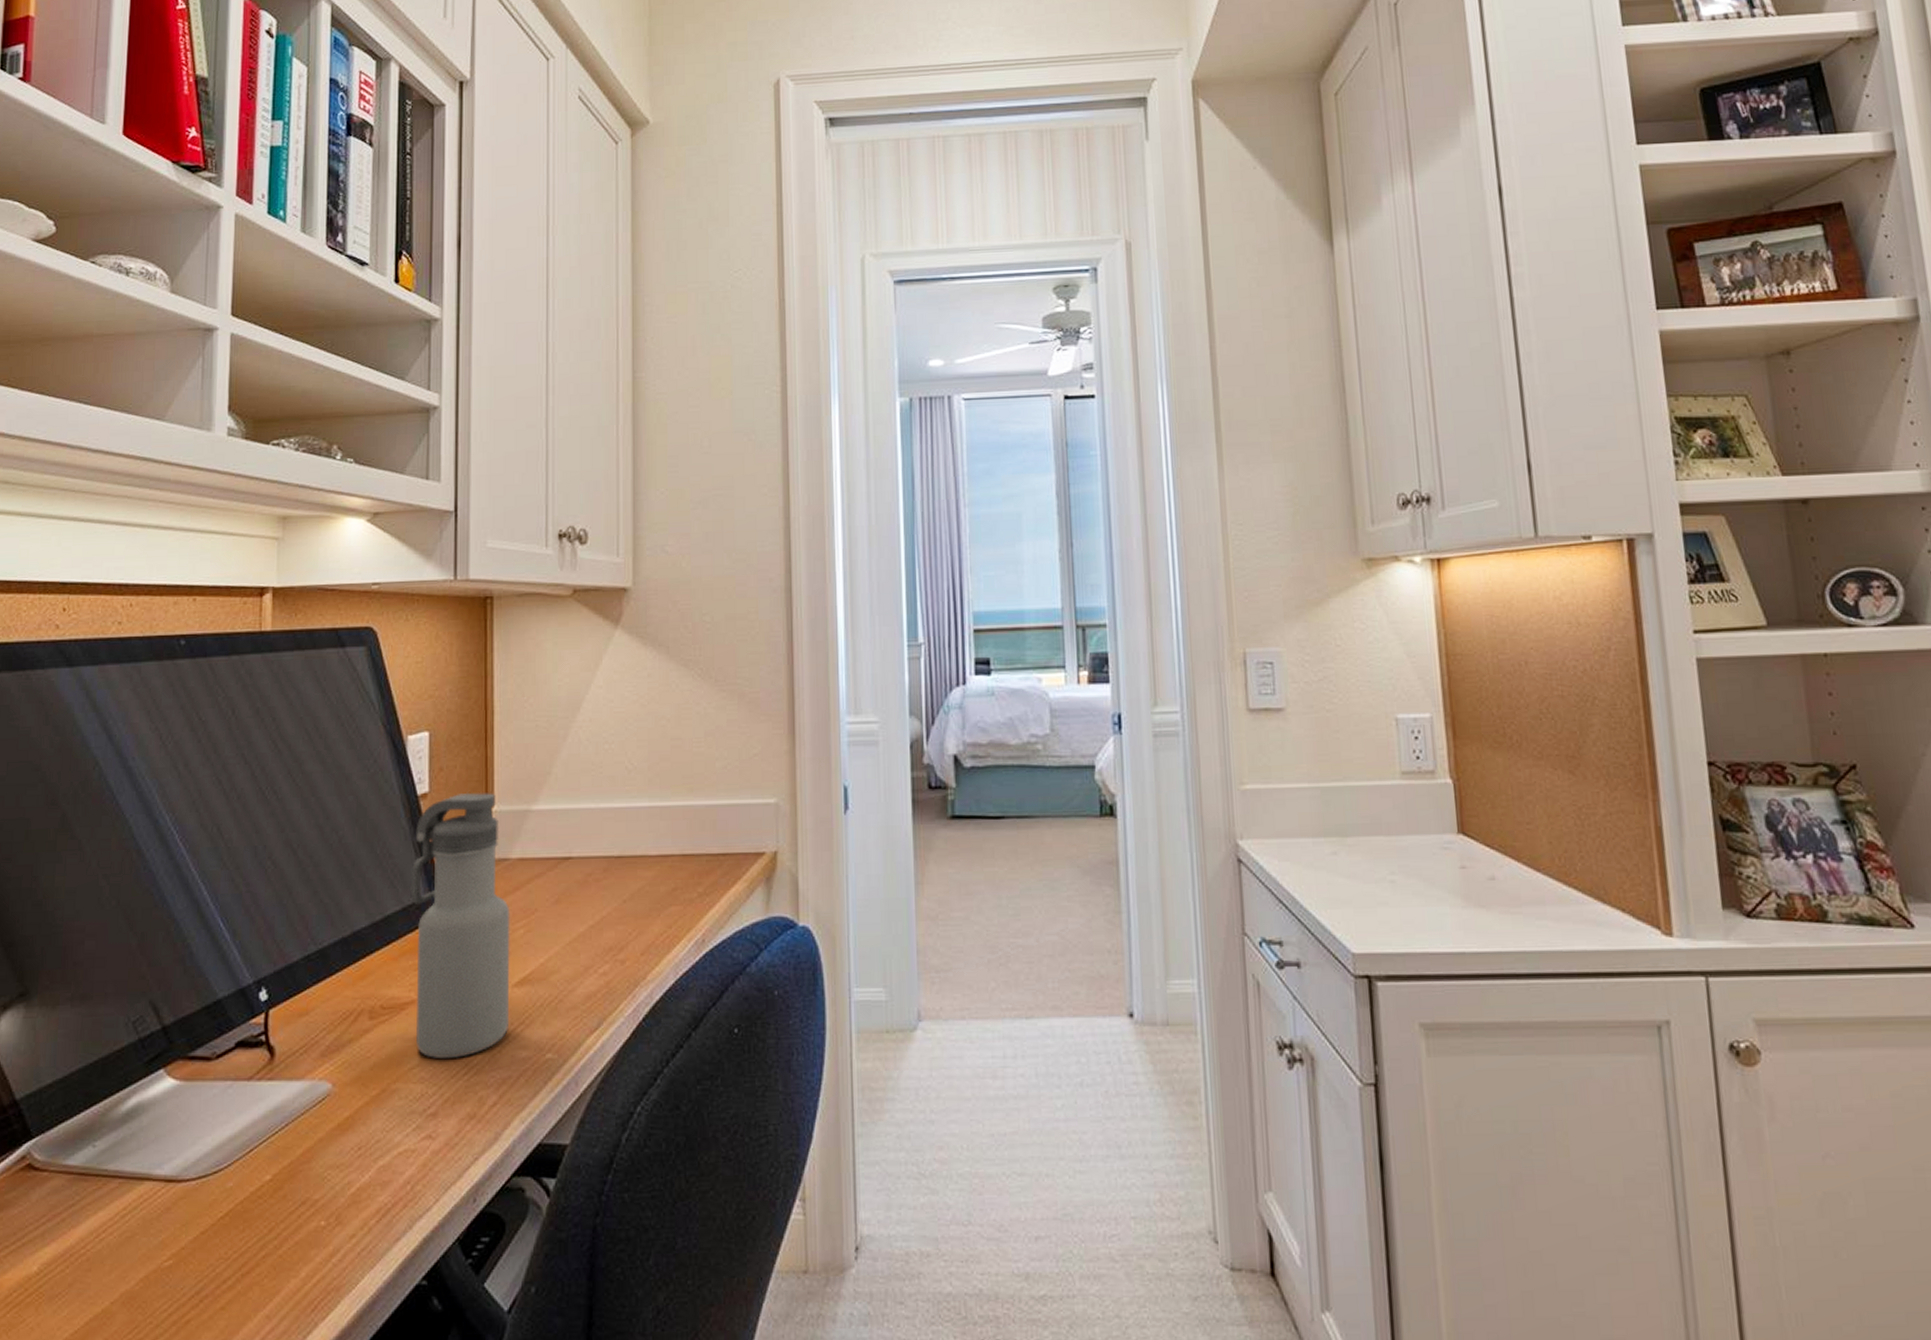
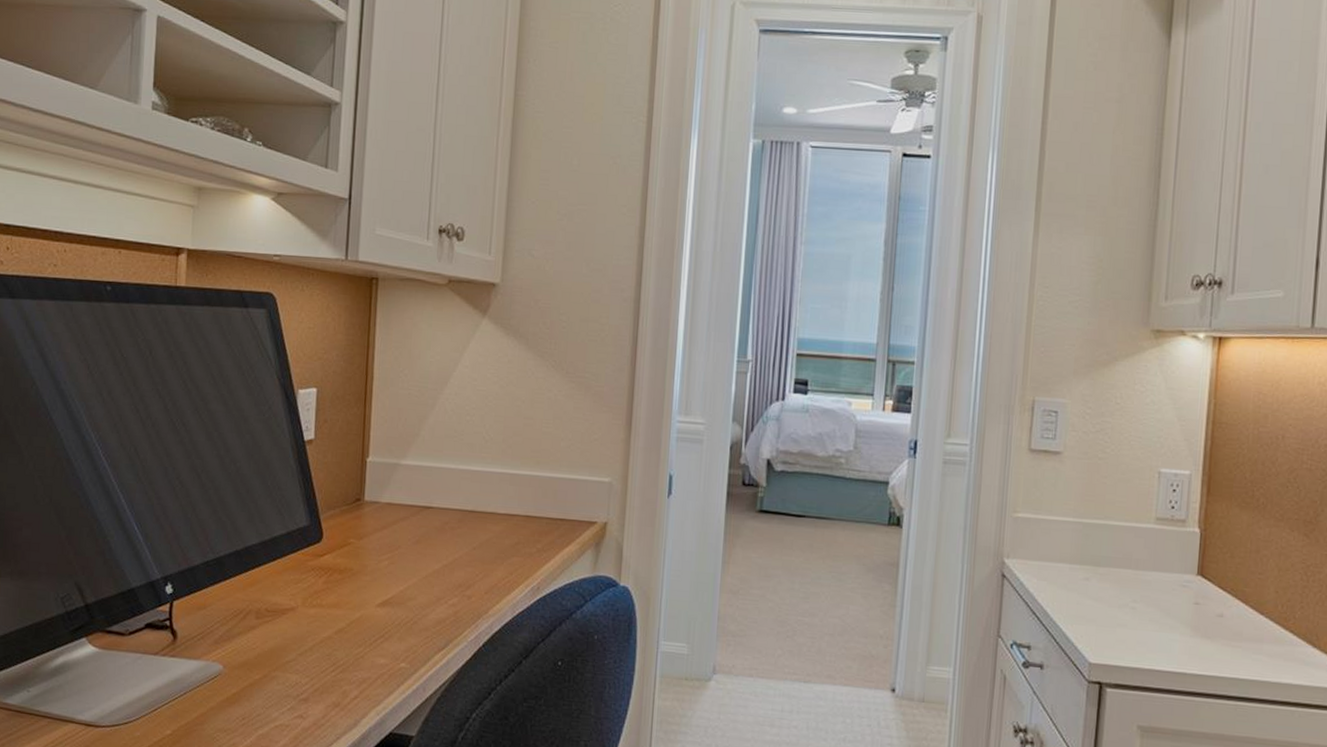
water bottle: present [410,792,511,1060] -> none [294,443,378,658]

